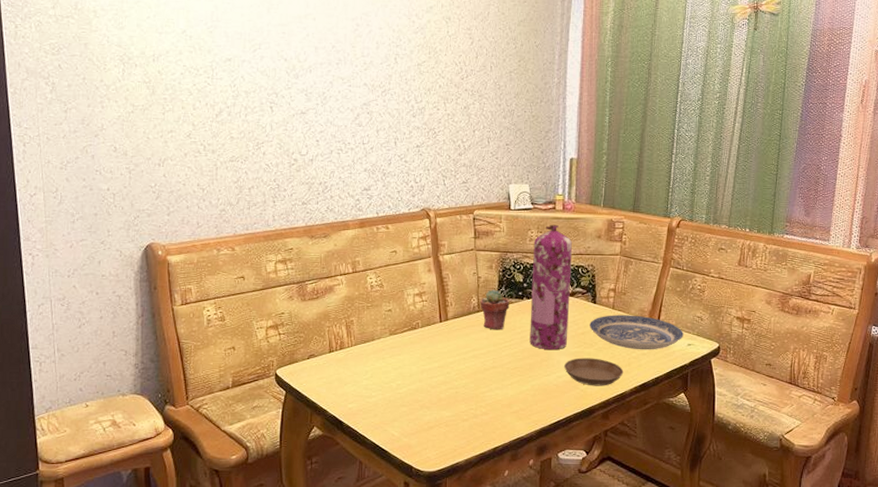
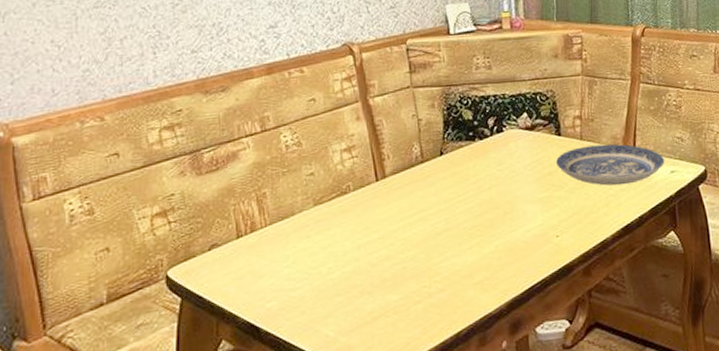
potted succulent: present [480,289,510,329] -> none [423,132,460,183]
gas cylinder: present [529,225,572,349] -> none [480,47,532,199]
saucer: present [564,358,624,386] -> none [531,202,602,238]

